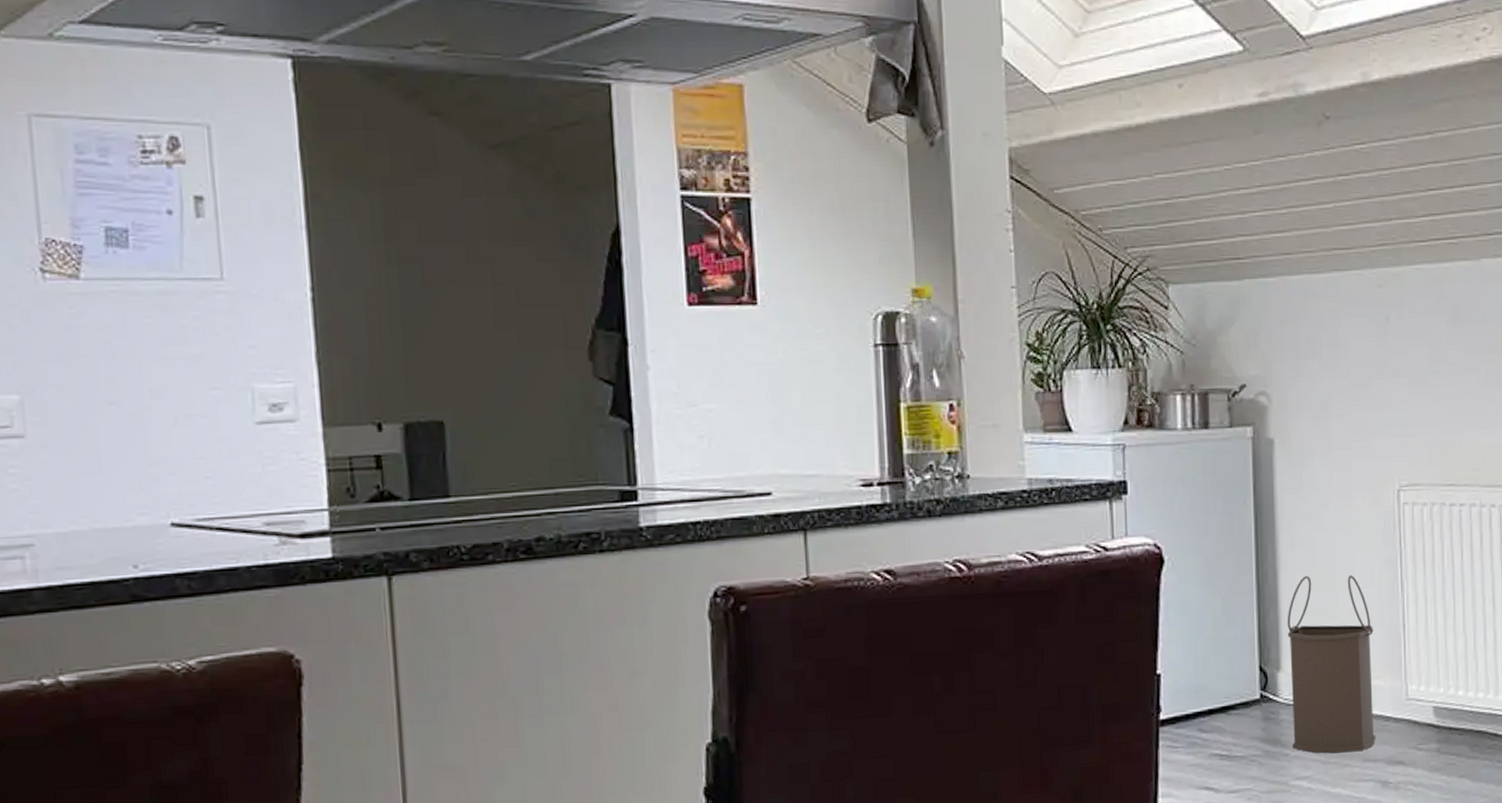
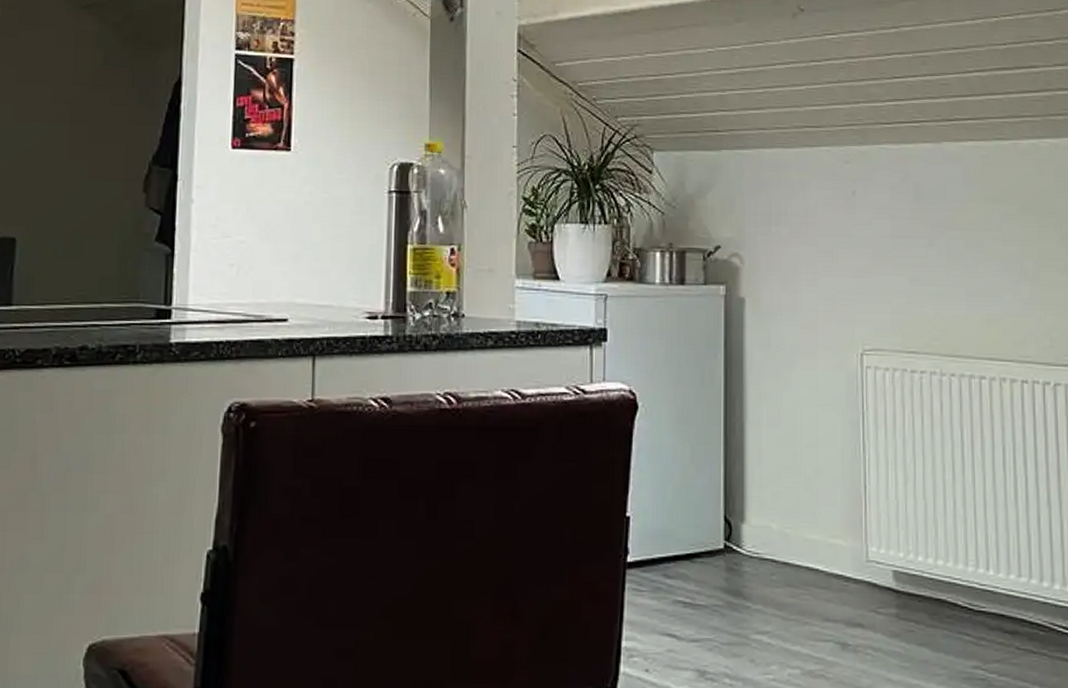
basket: present [1287,575,1376,754] -> none [752,431,836,610]

